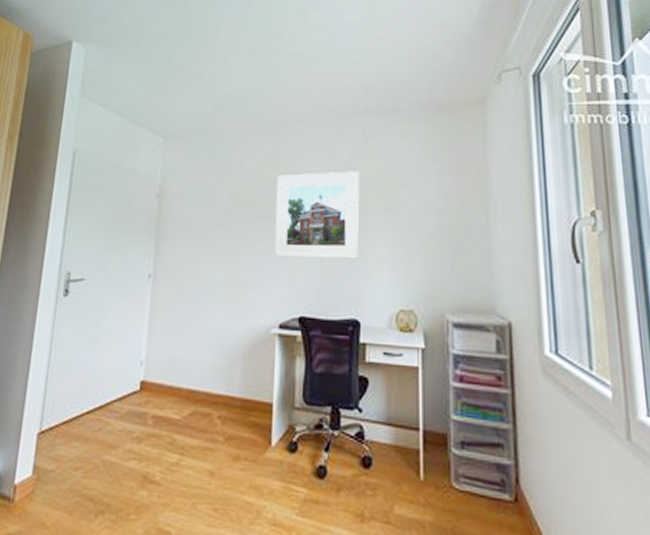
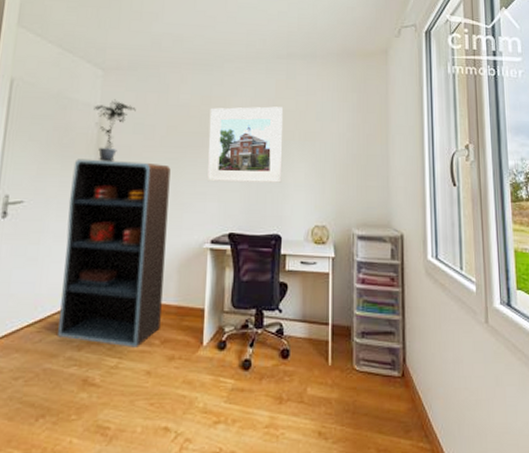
bookshelf: none [117,233,235,444] -> present [58,158,171,348]
potted plant: none [154,168,198,237] -> present [94,99,136,162]

